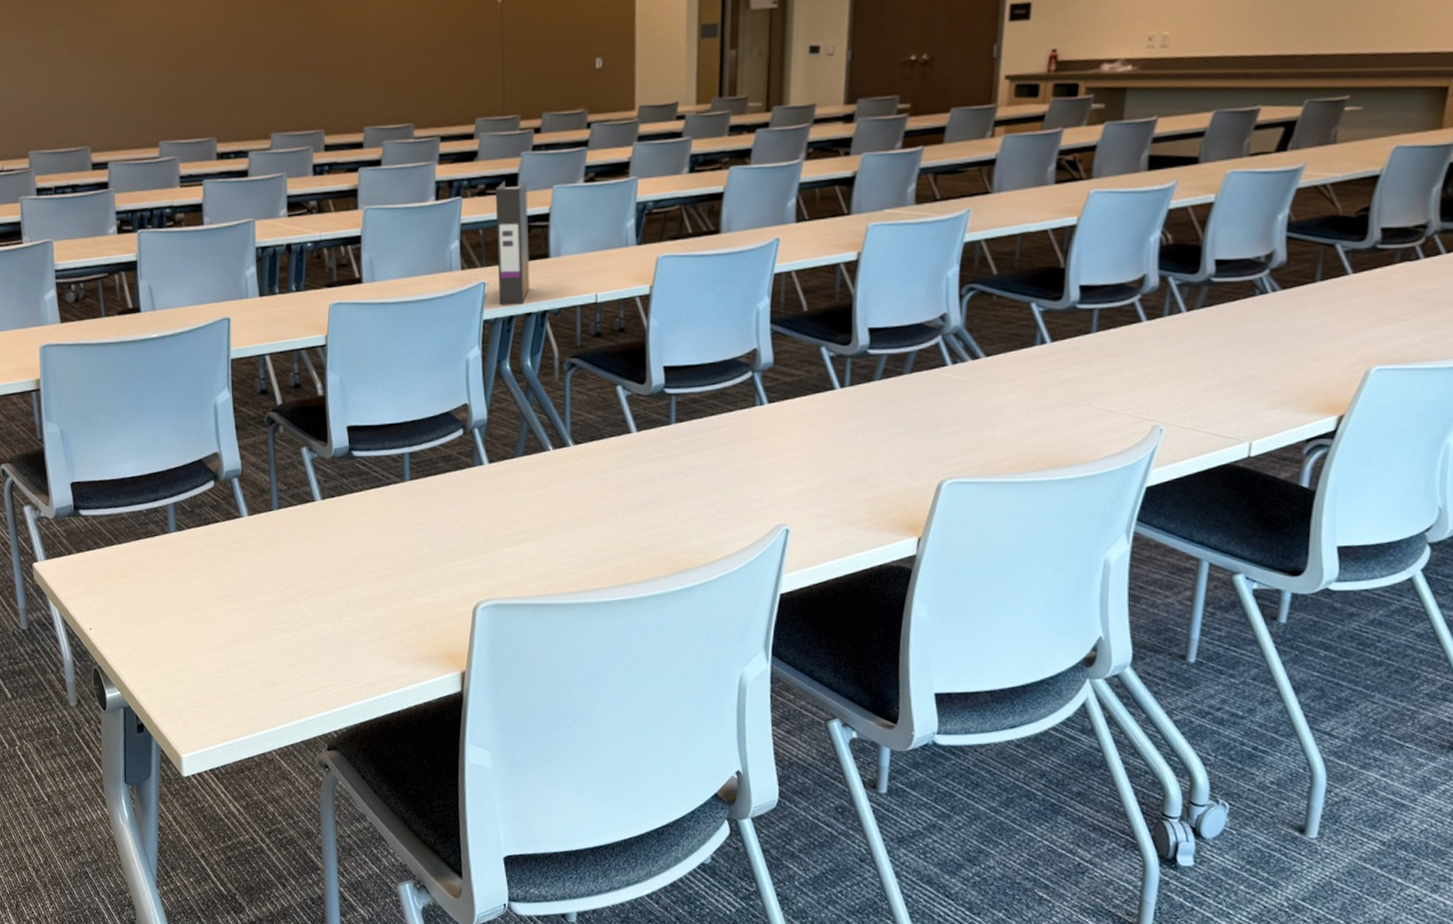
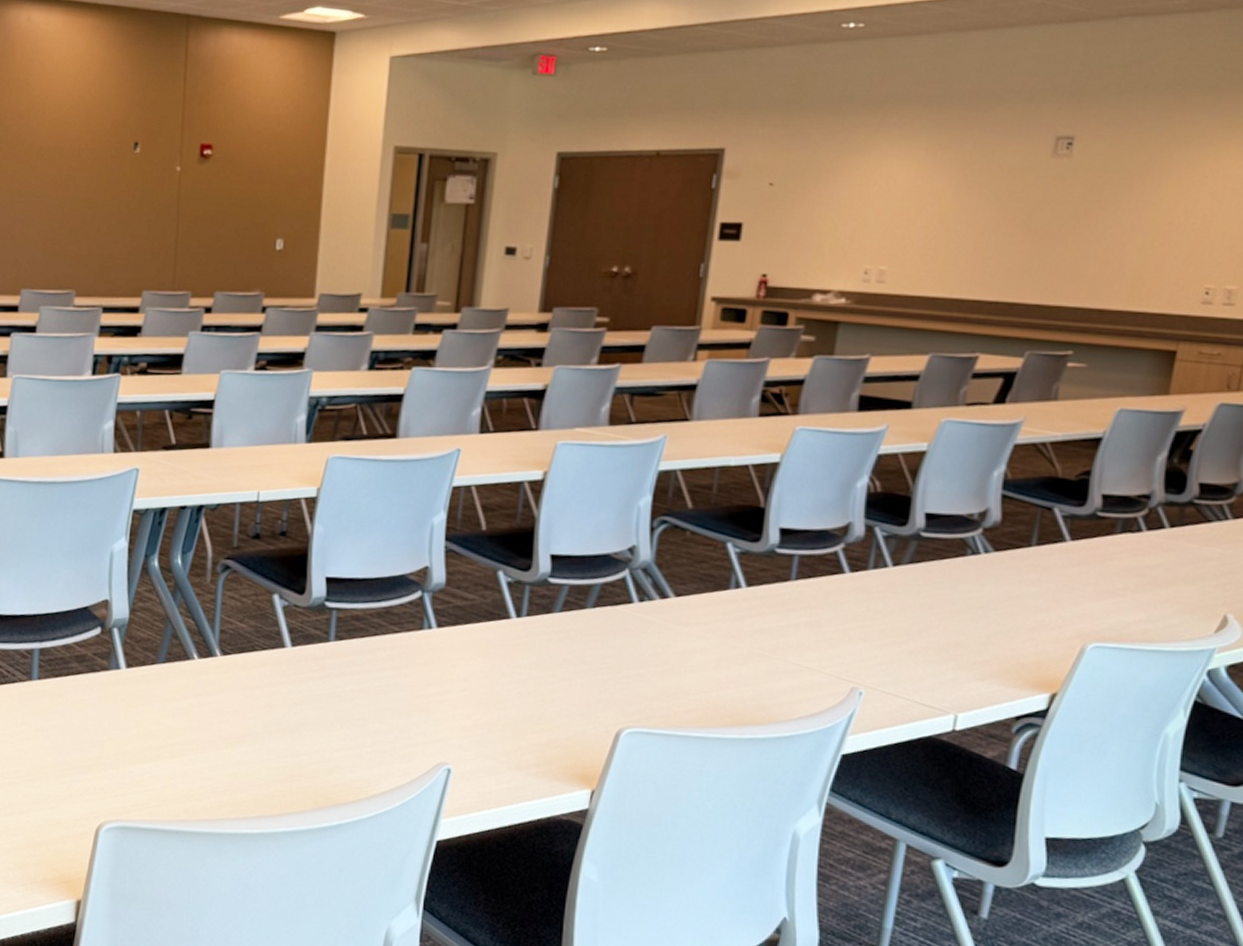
binder: present [496,180,530,305] -> none [152,360,192,496]

